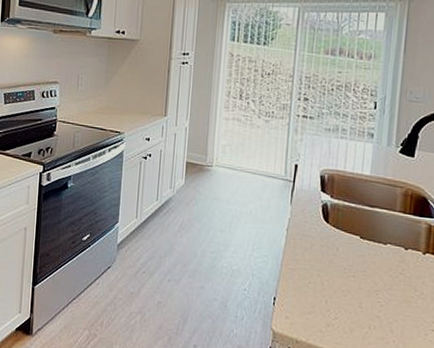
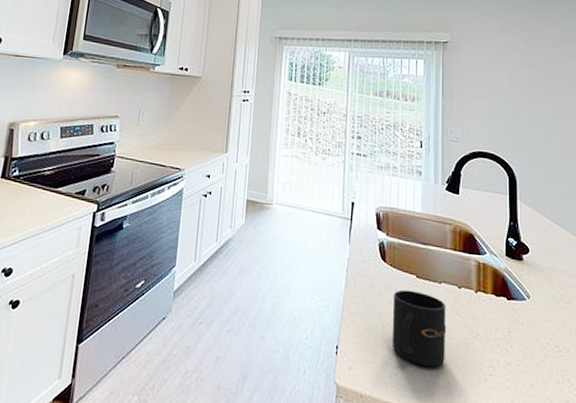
mug: none [330,249,390,320] -> present [391,289,447,367]

